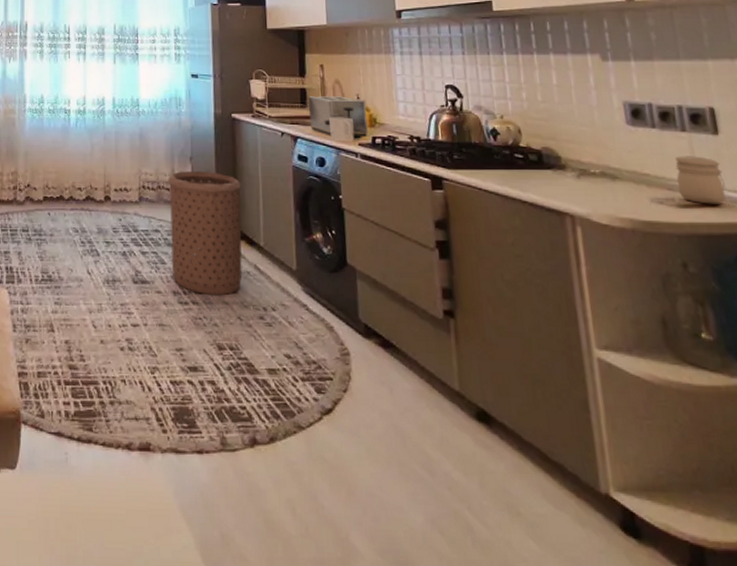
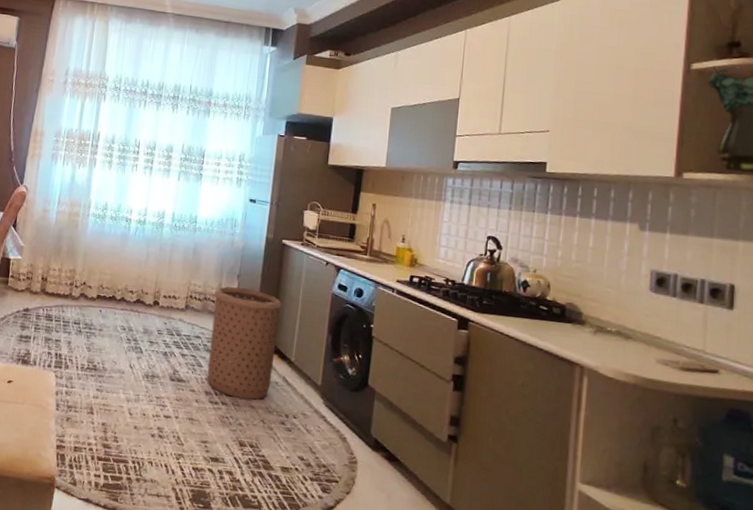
toaster: present [308,96,368,138] -> none [354,232,410,276]
mug: present [328,117,354,142] -> none [372,253,395,278]
jar: present [675,156,726,204] -> none [684,324,729,372]

